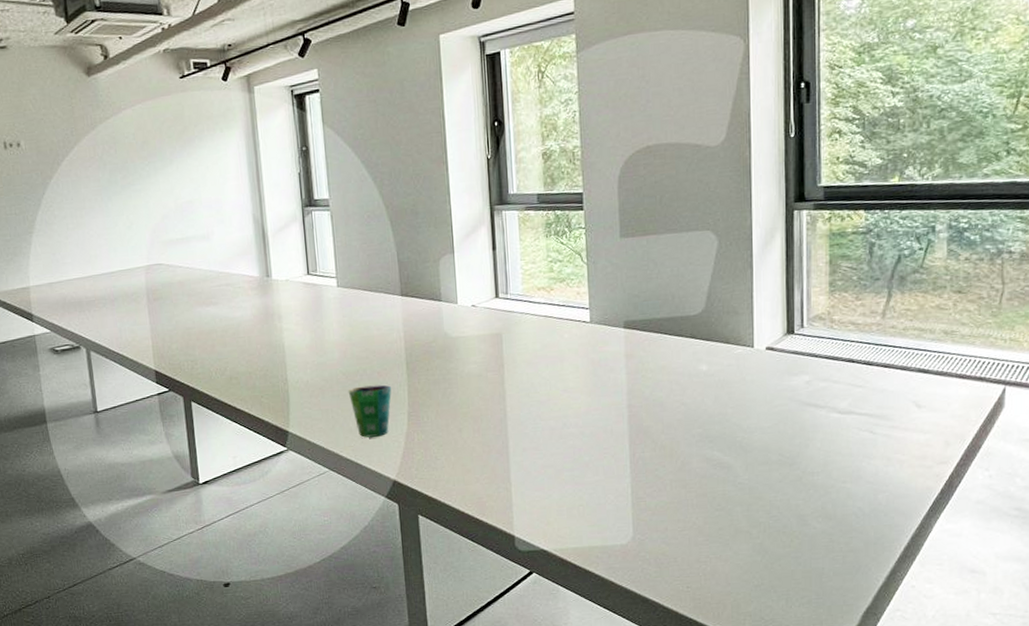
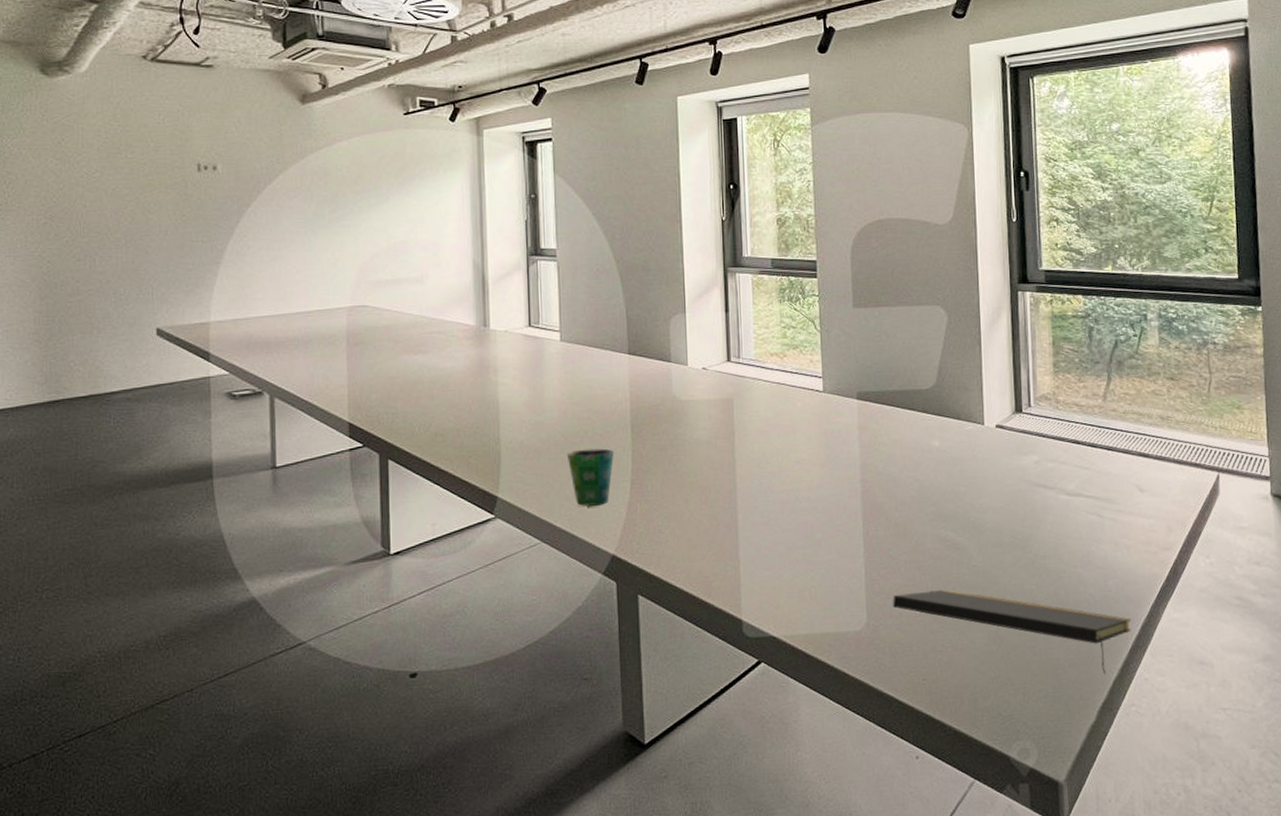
notepad: none [658,506,901,583] -> present [893,590,1132,675]

